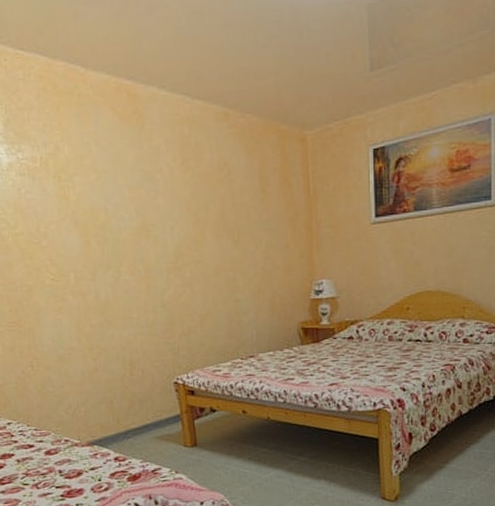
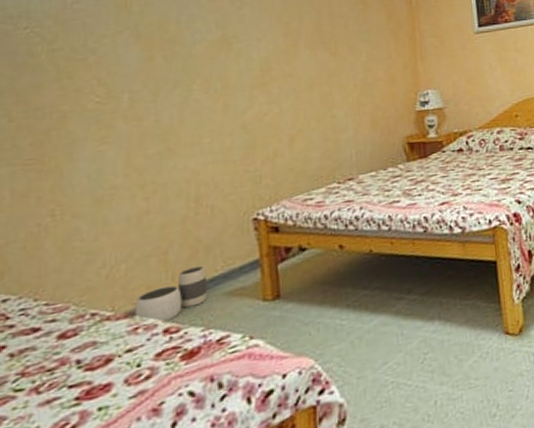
waste basket: none [93,414,144,453] -> present [135,265,208,323]

